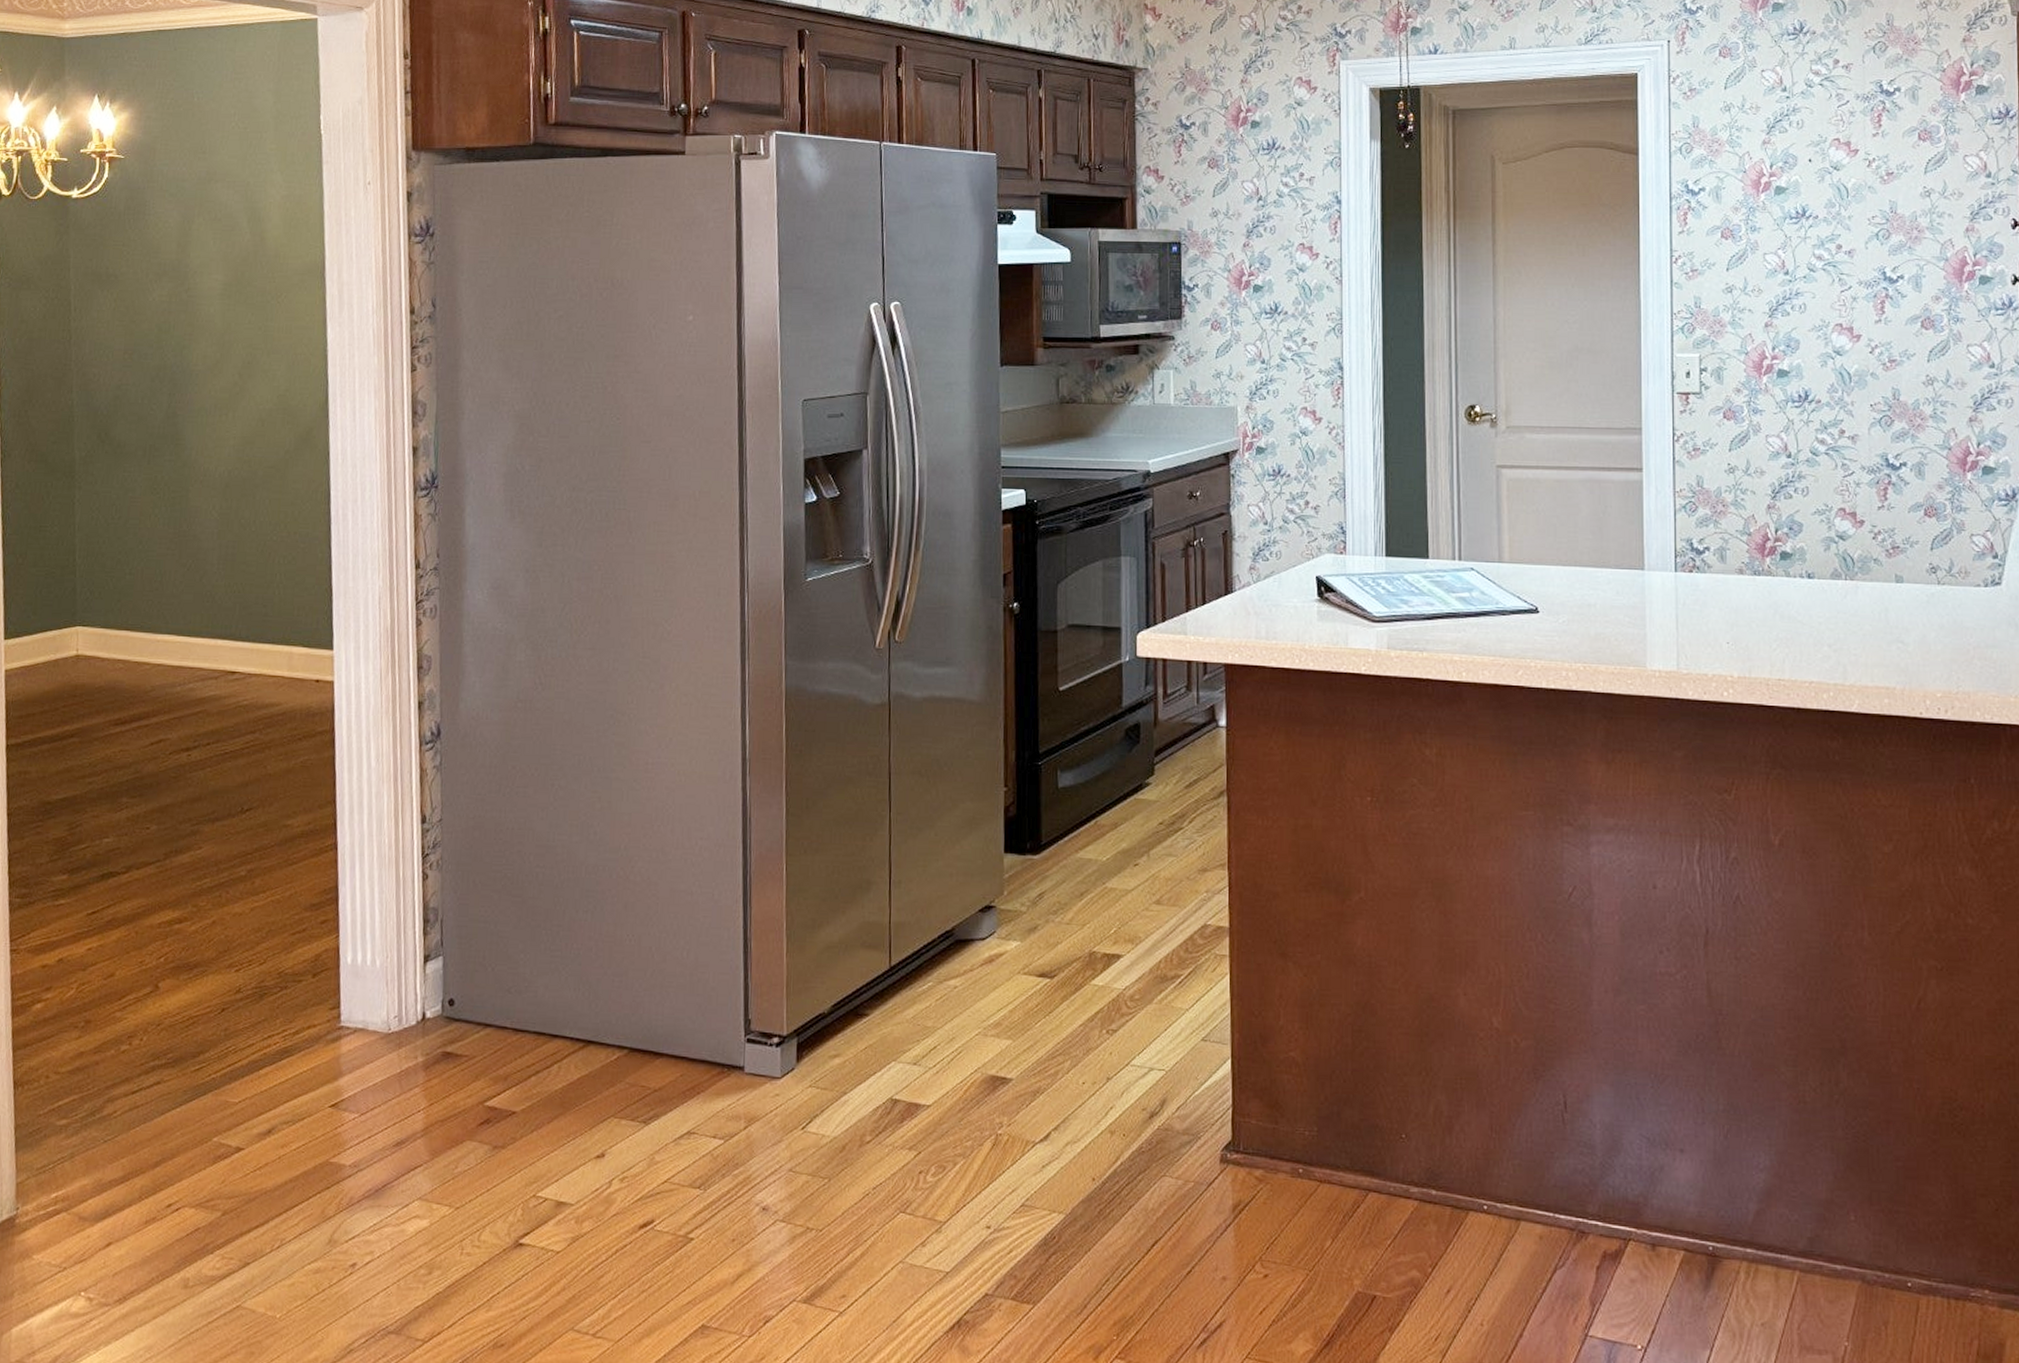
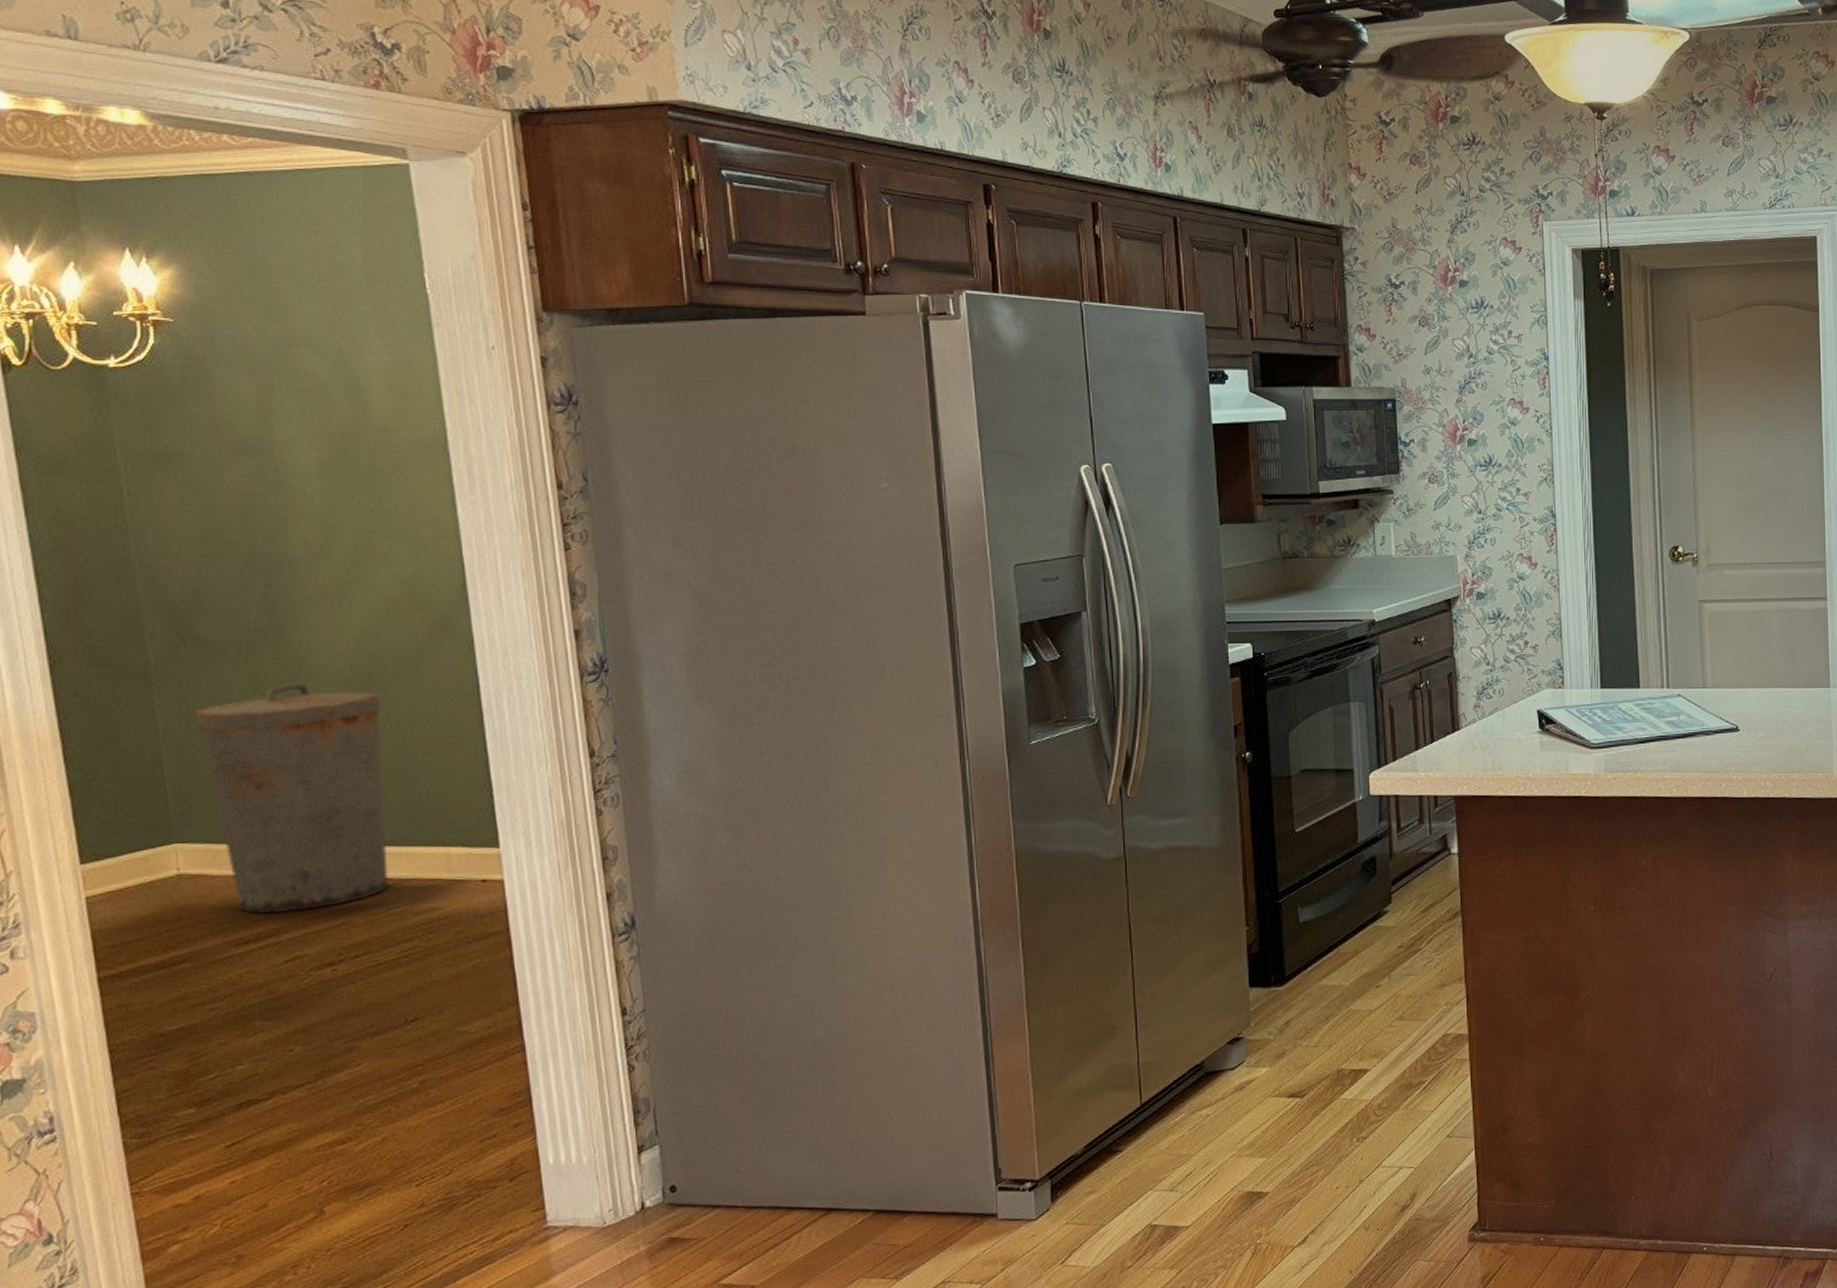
trash can: none [104,484,251,698] -> present [194,682,388,914]

